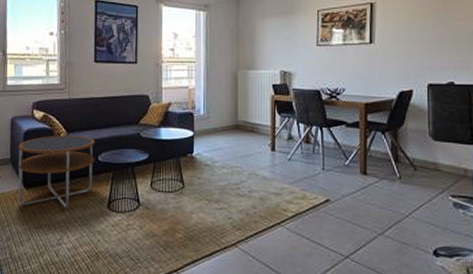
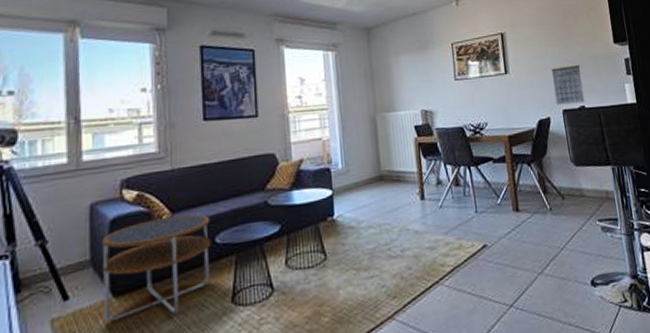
calendar: none [421,39,455,79] -> present [551,64,585,105]

